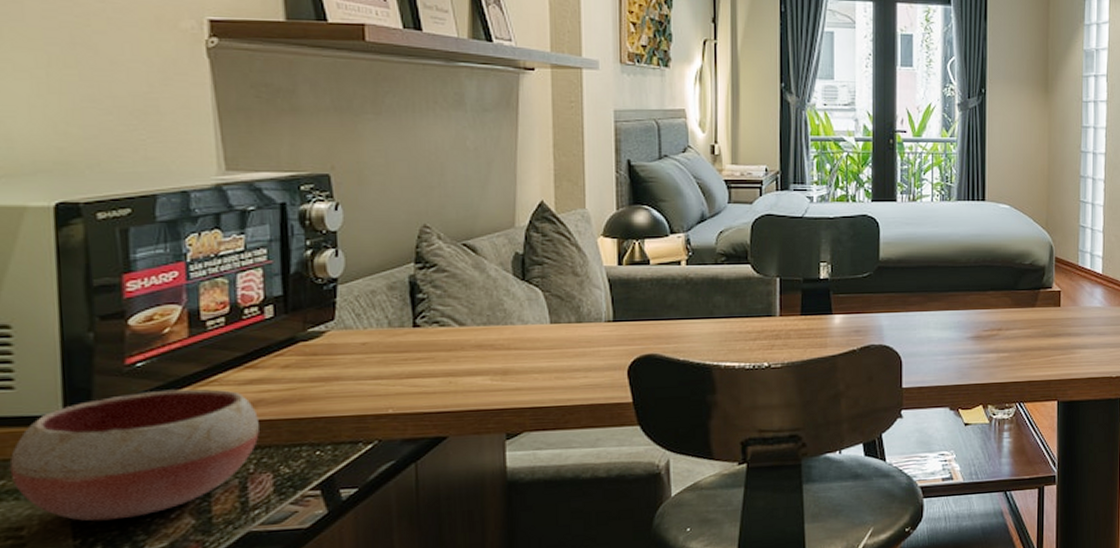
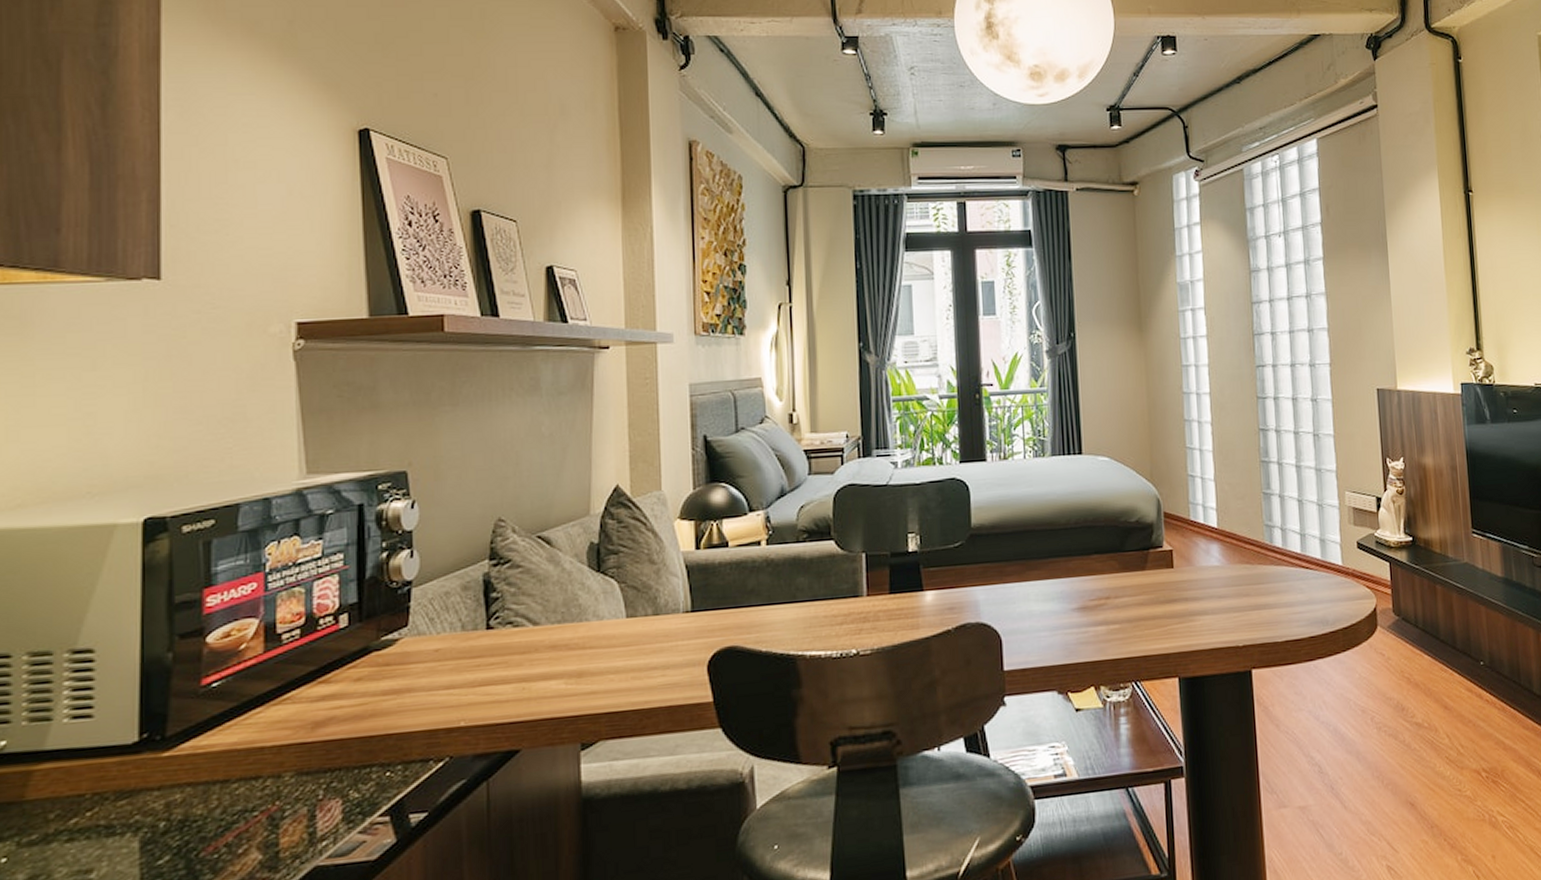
bowl: present [9,388,259,521] -> none [83,708,330,860]

